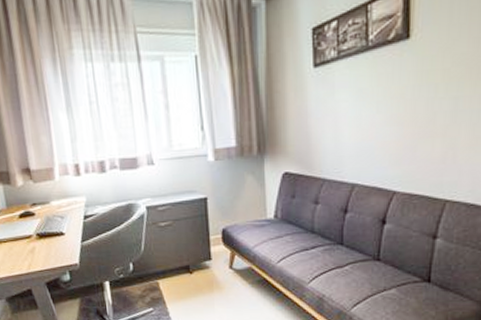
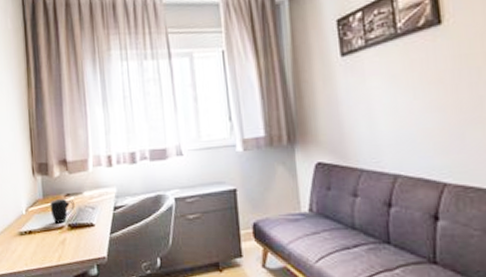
mug: none [14,207,42,233] -> present [50,198,75,224]

